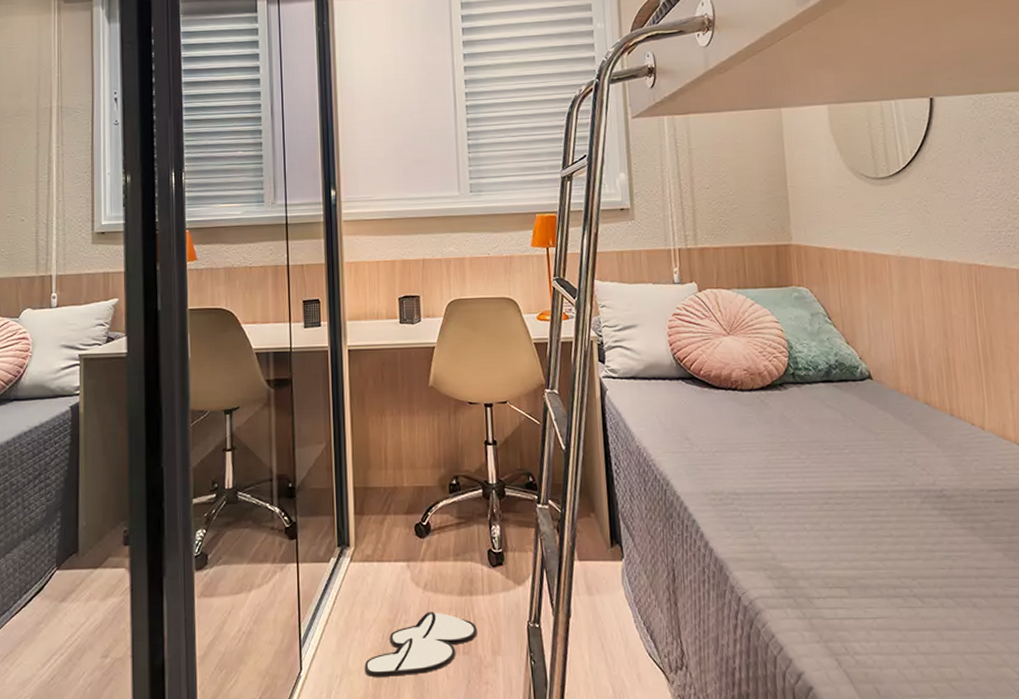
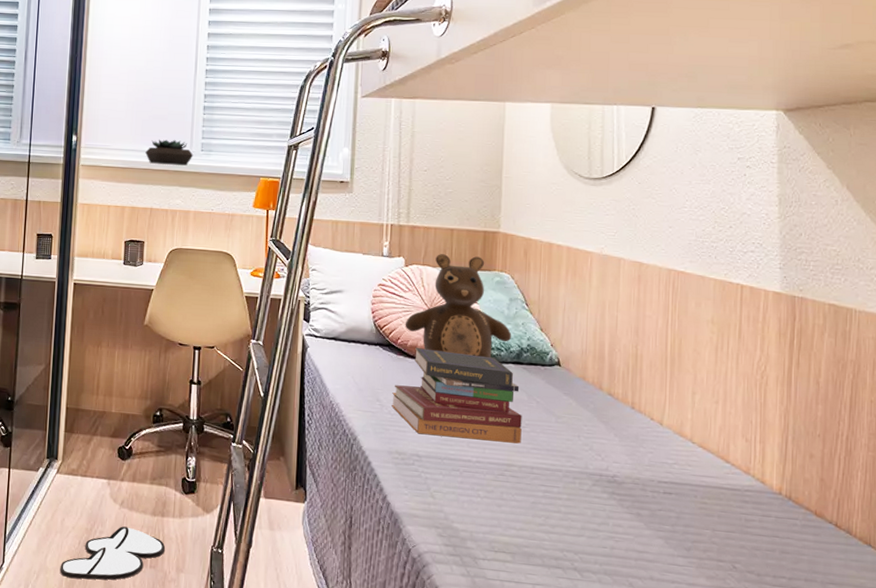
succulent plant: none [411,183,463,211] -> present [145,139,194,166]
books: none [701,377,842,470] -> present [392,348,522,444]
teddy bear: none [705,273,818,380] -> present [405,254,512,358]

